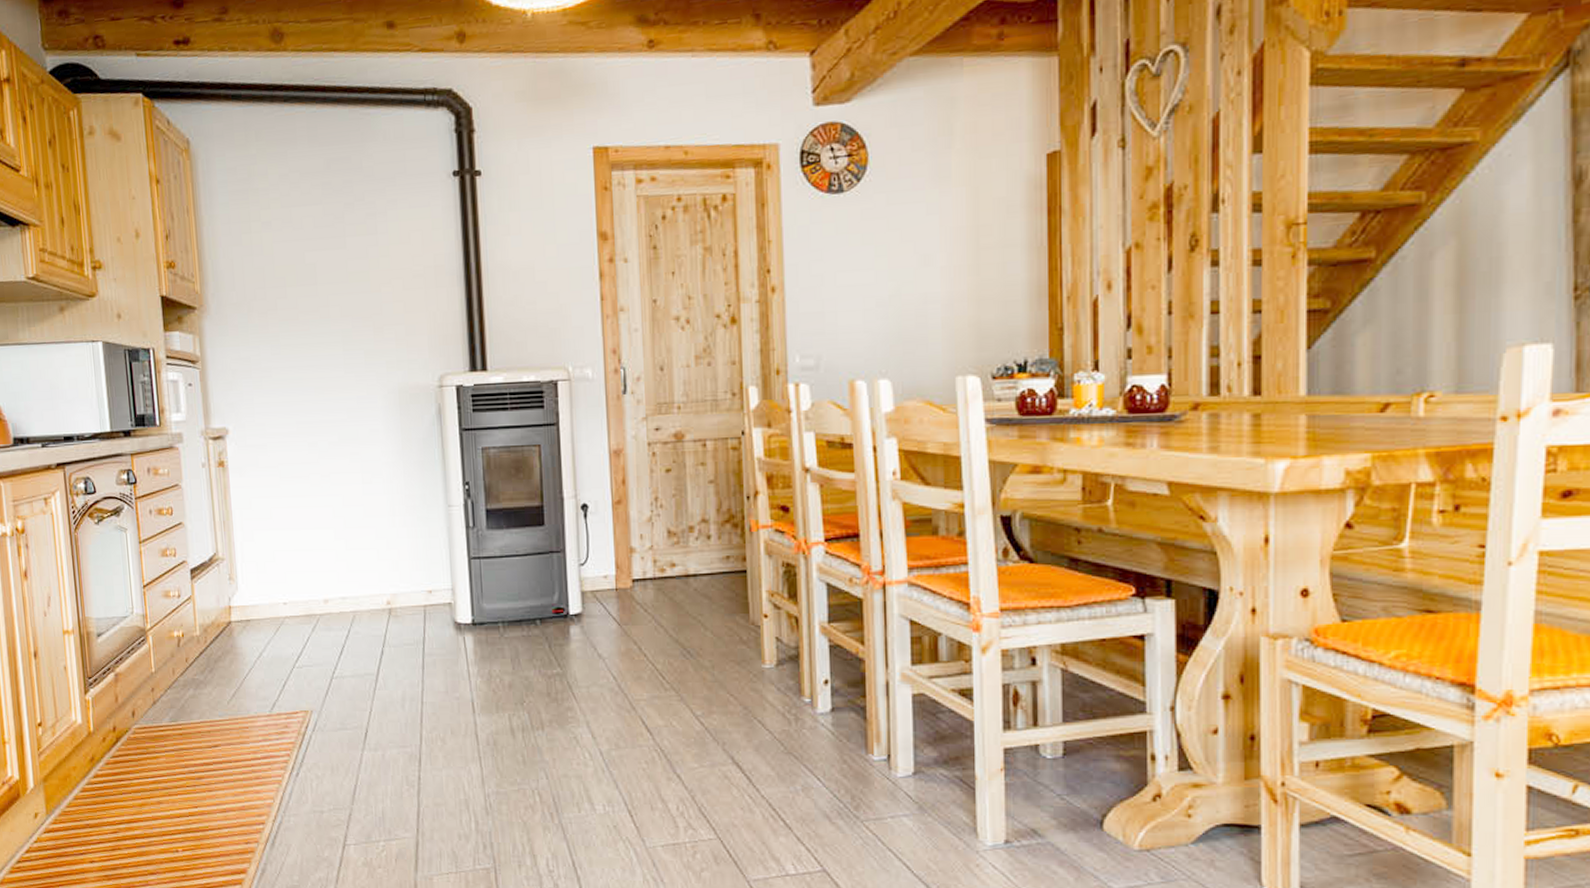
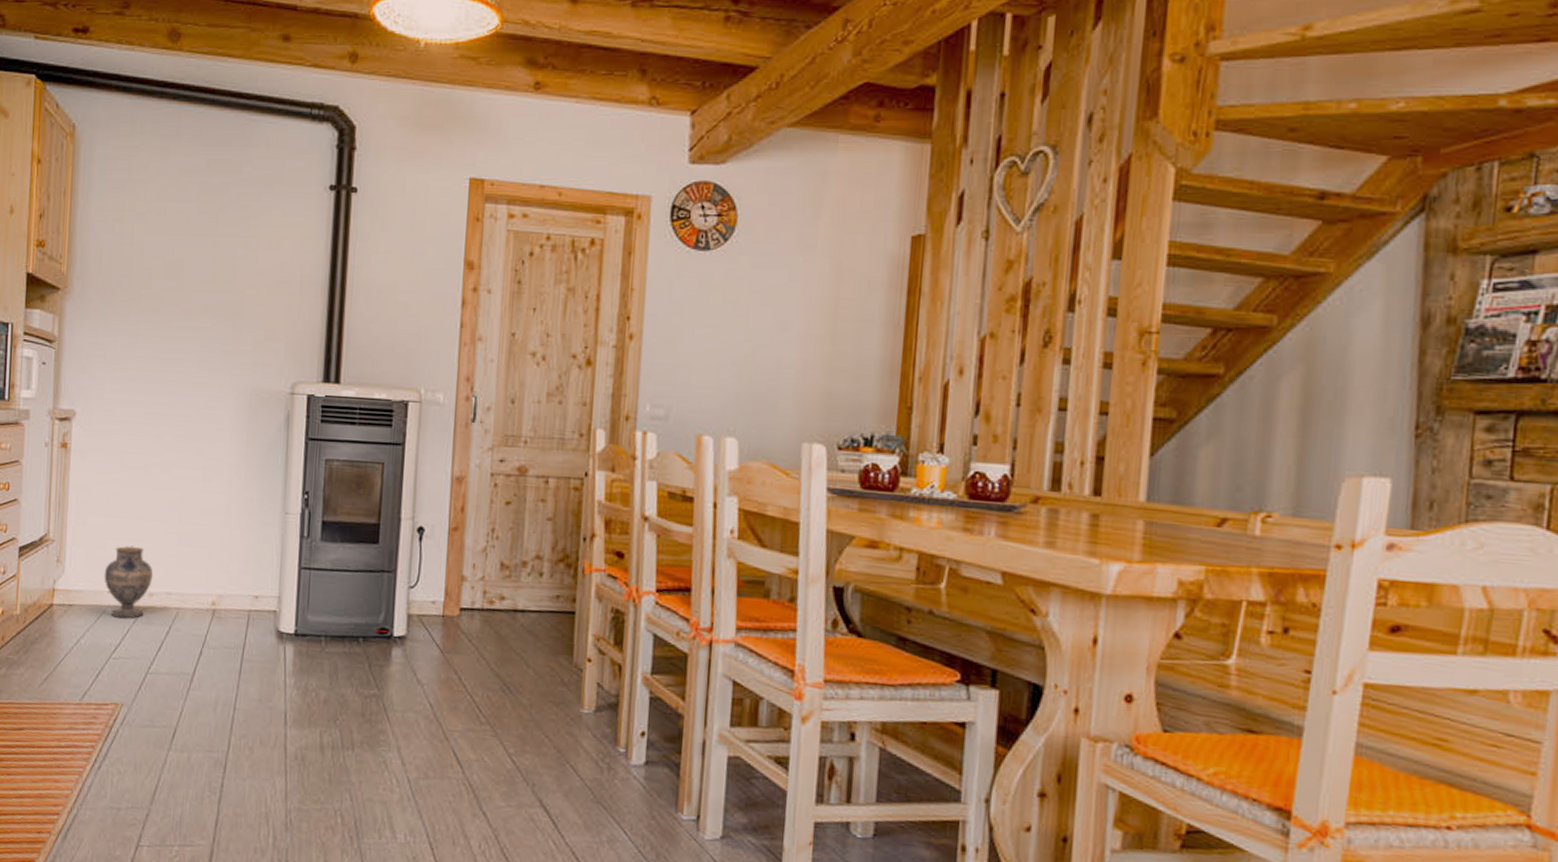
ceramic jug: none [277,555,326,628] -> present [104,545,154,619]

